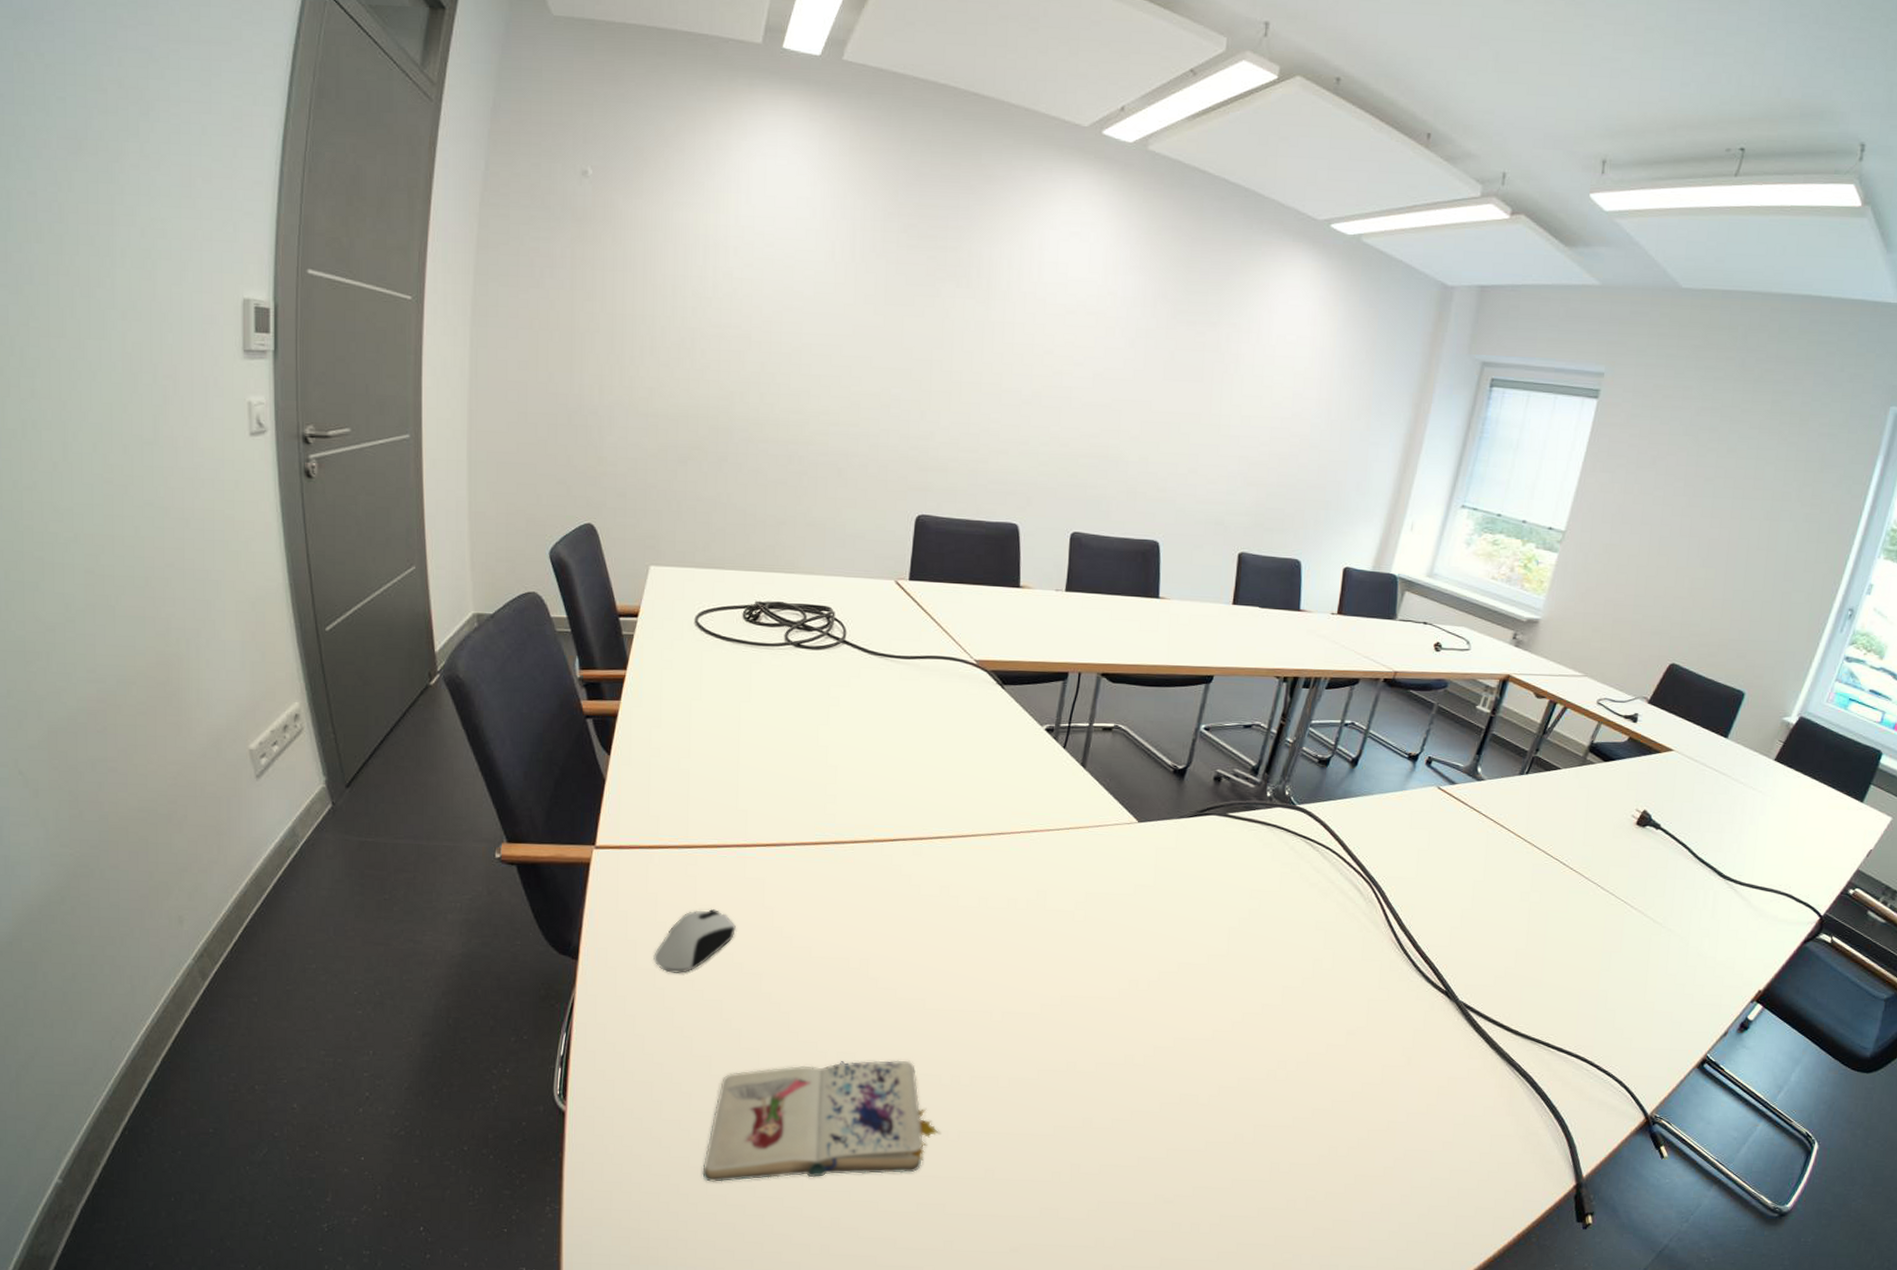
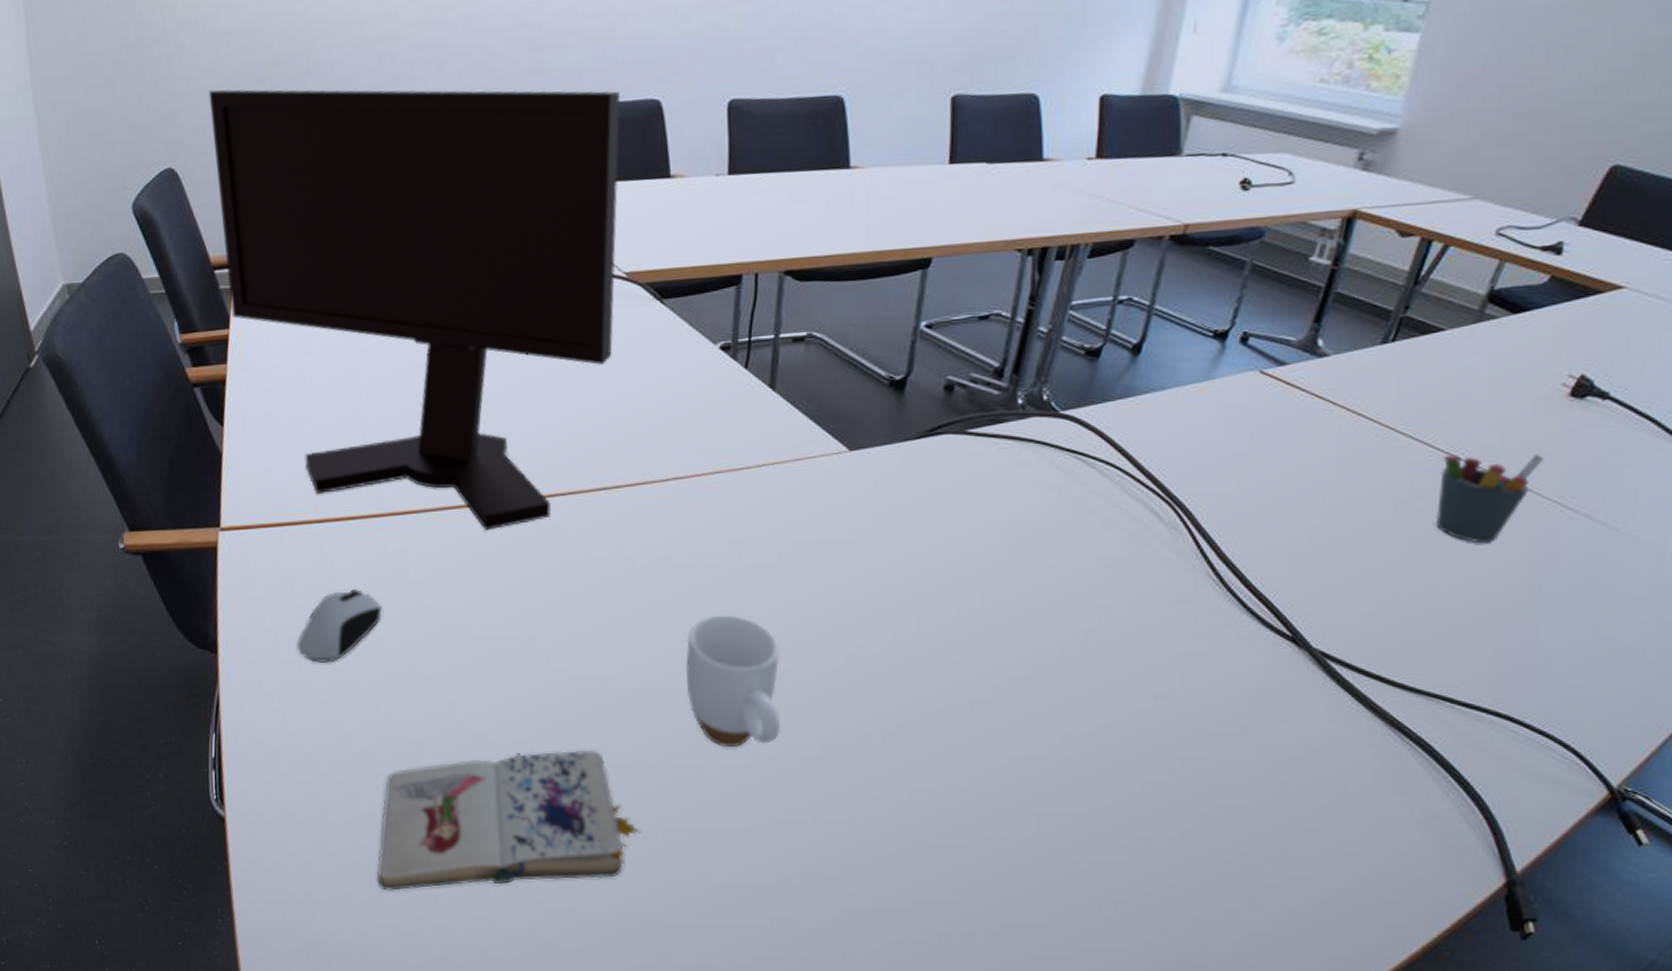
monitor: none [630,462,986,866] -> present [208,89,620,531]
mug: none [990,950,1069,1063] -> present [685,615,780,748]
pen holder: none [1546,860,1618,929] -> present [1436,453,1545,544]

